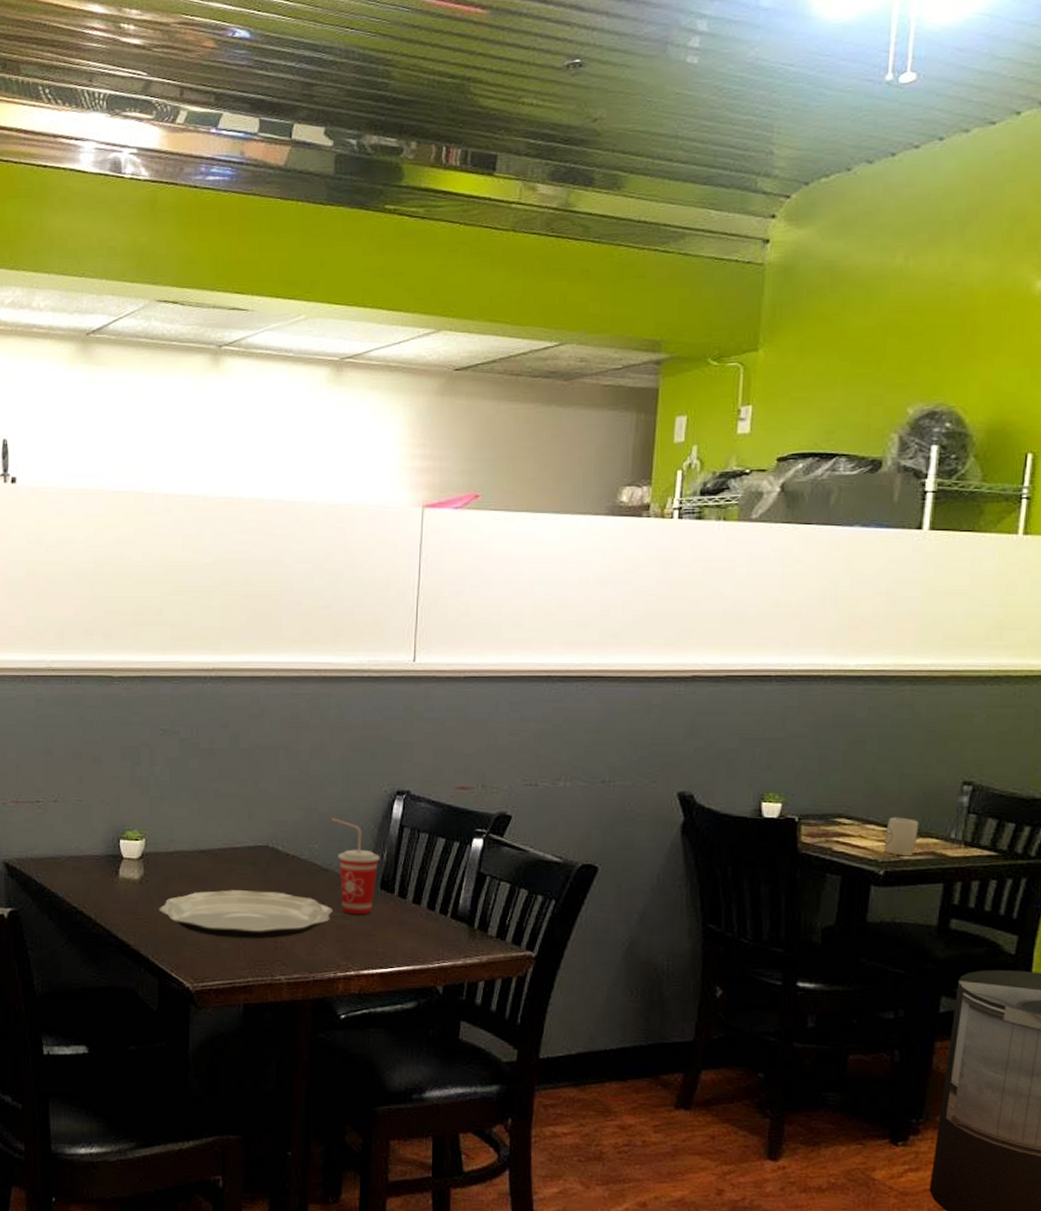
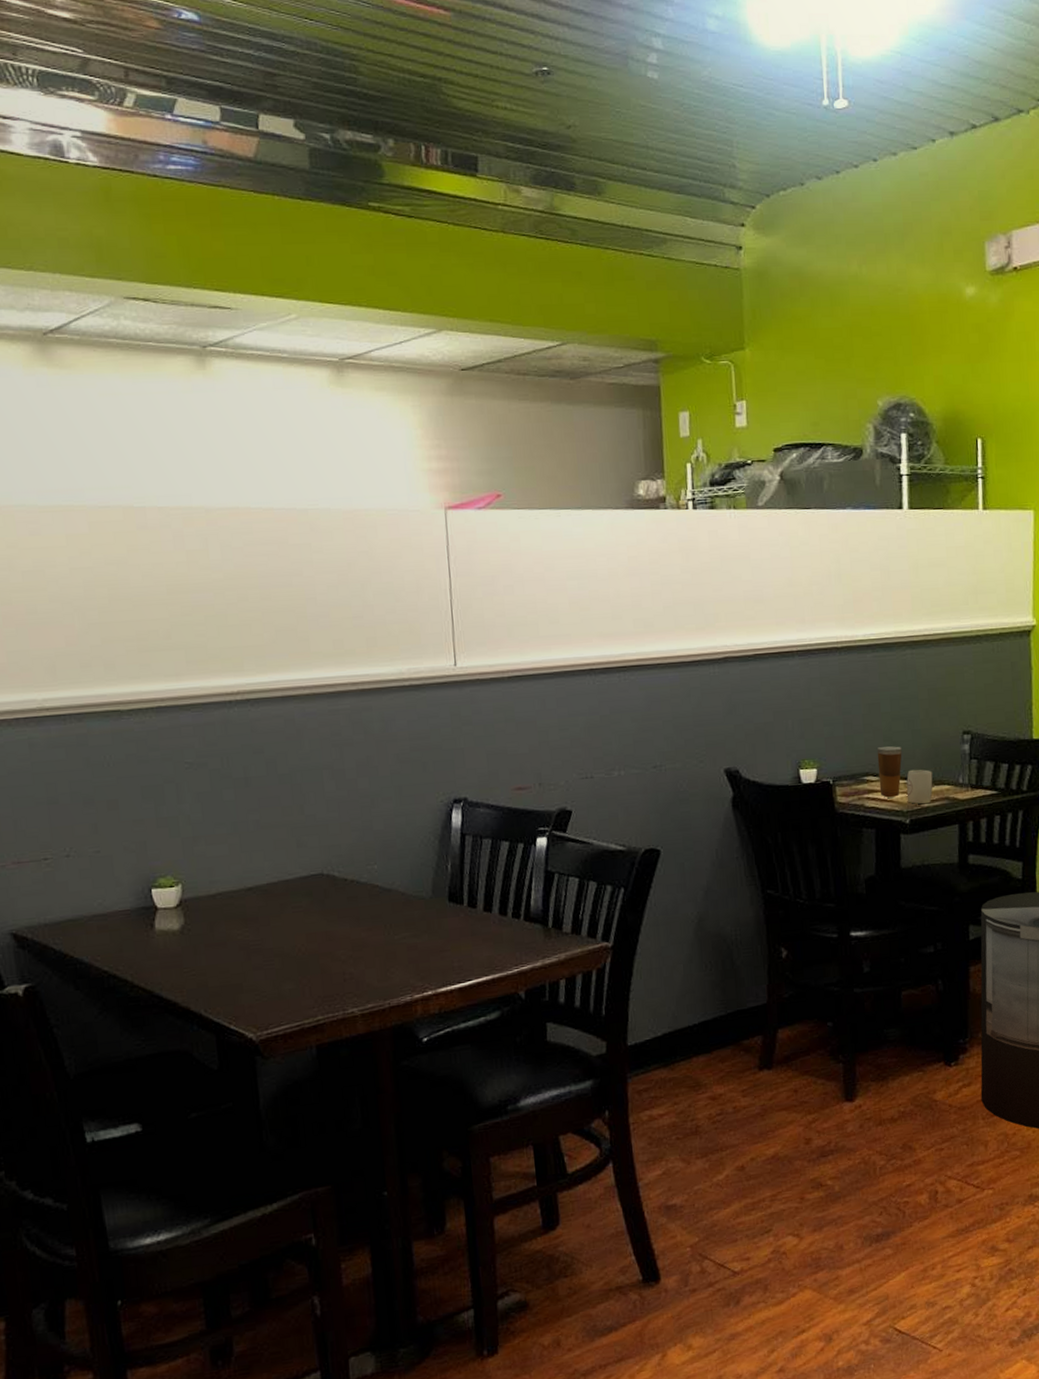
plate: present [159,890,334,939] -> none [207,920,402,979]
beverage cup: present [331,818,380,915] -> none [388,835,445,933]
beverage cup: none [852,788,885,845] -> present [876,746,902,798]

